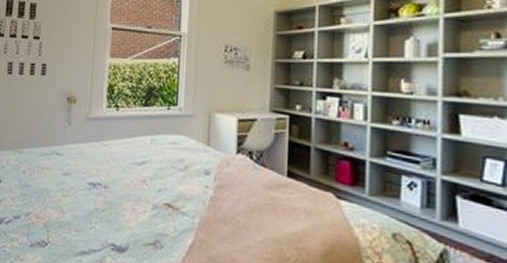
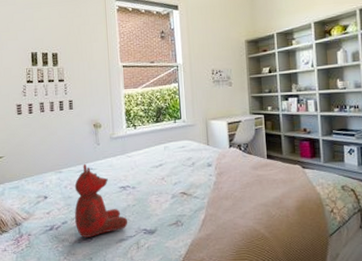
teddy bear: none [29,145,94,242] -> present [74,163,128,238]

